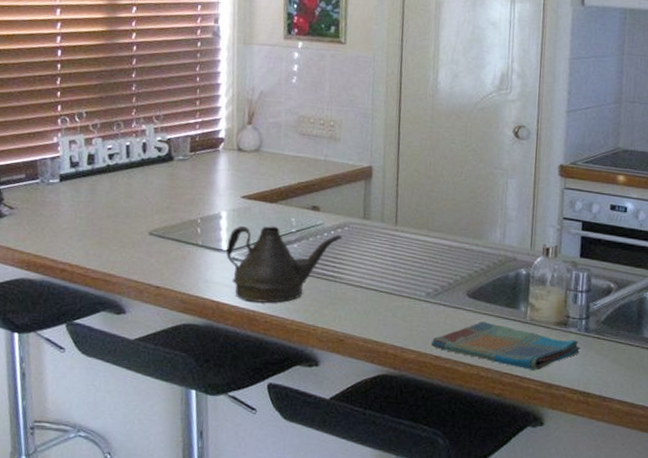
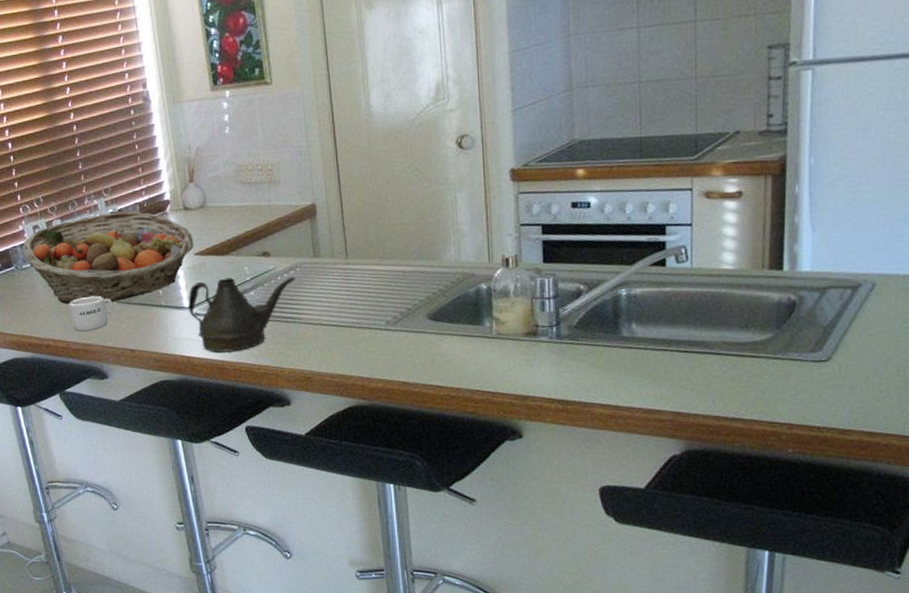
fruit basket: none [53,140,243,233] -> present [23,211,194,305]
mug: none [93,223,145,261] -> present [68,295,113,332]
dish towel: present [431,322,581,371] -> none [398,342,554,385]

